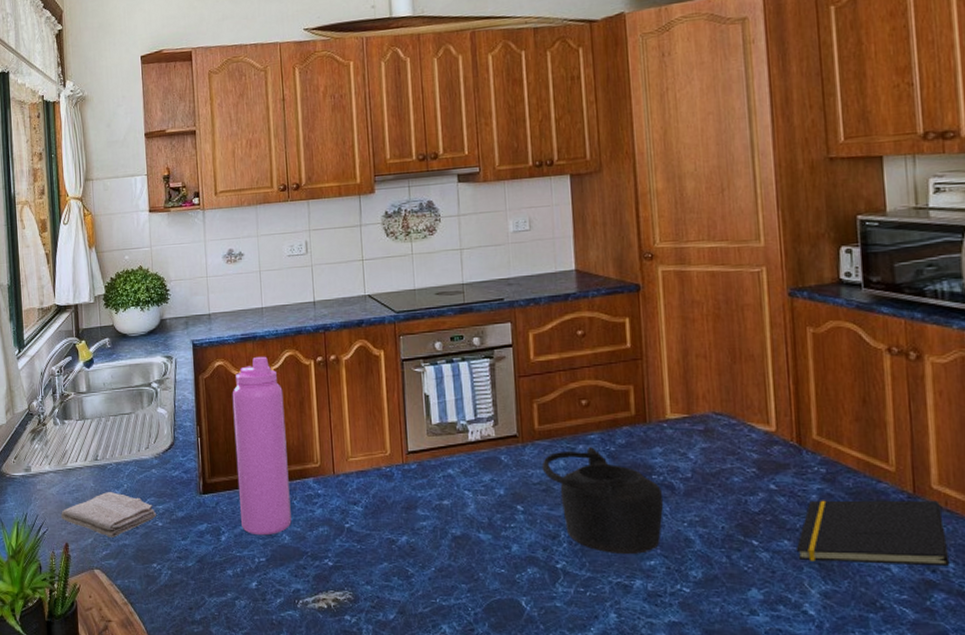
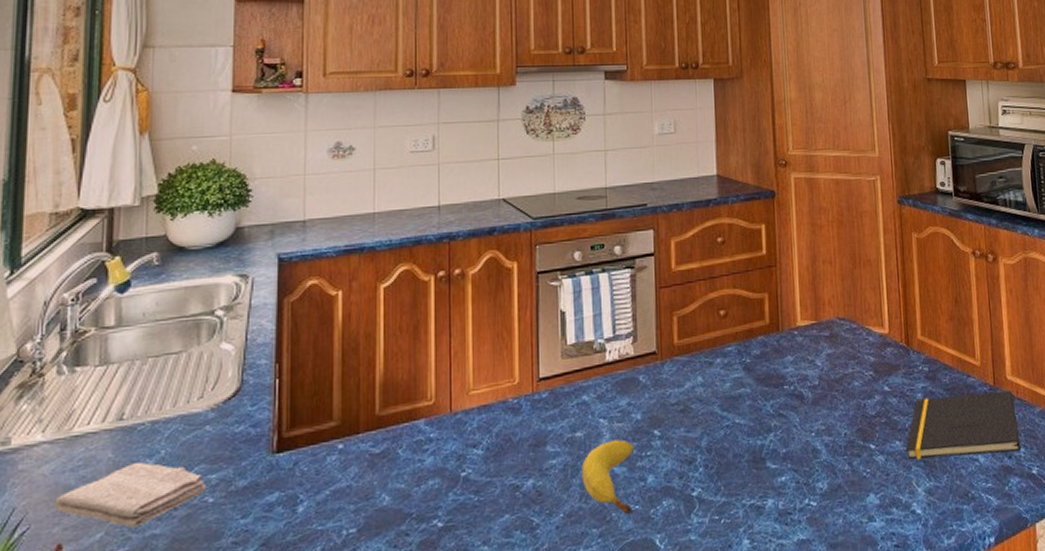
water bottle: present [232,356,292,536] -> none [326,271,394,500]
fruit: none [449,510,499,577] -> present [581,439,634,515]
teapot: present [541,446,664,554] -> none [680,359,794,474]

